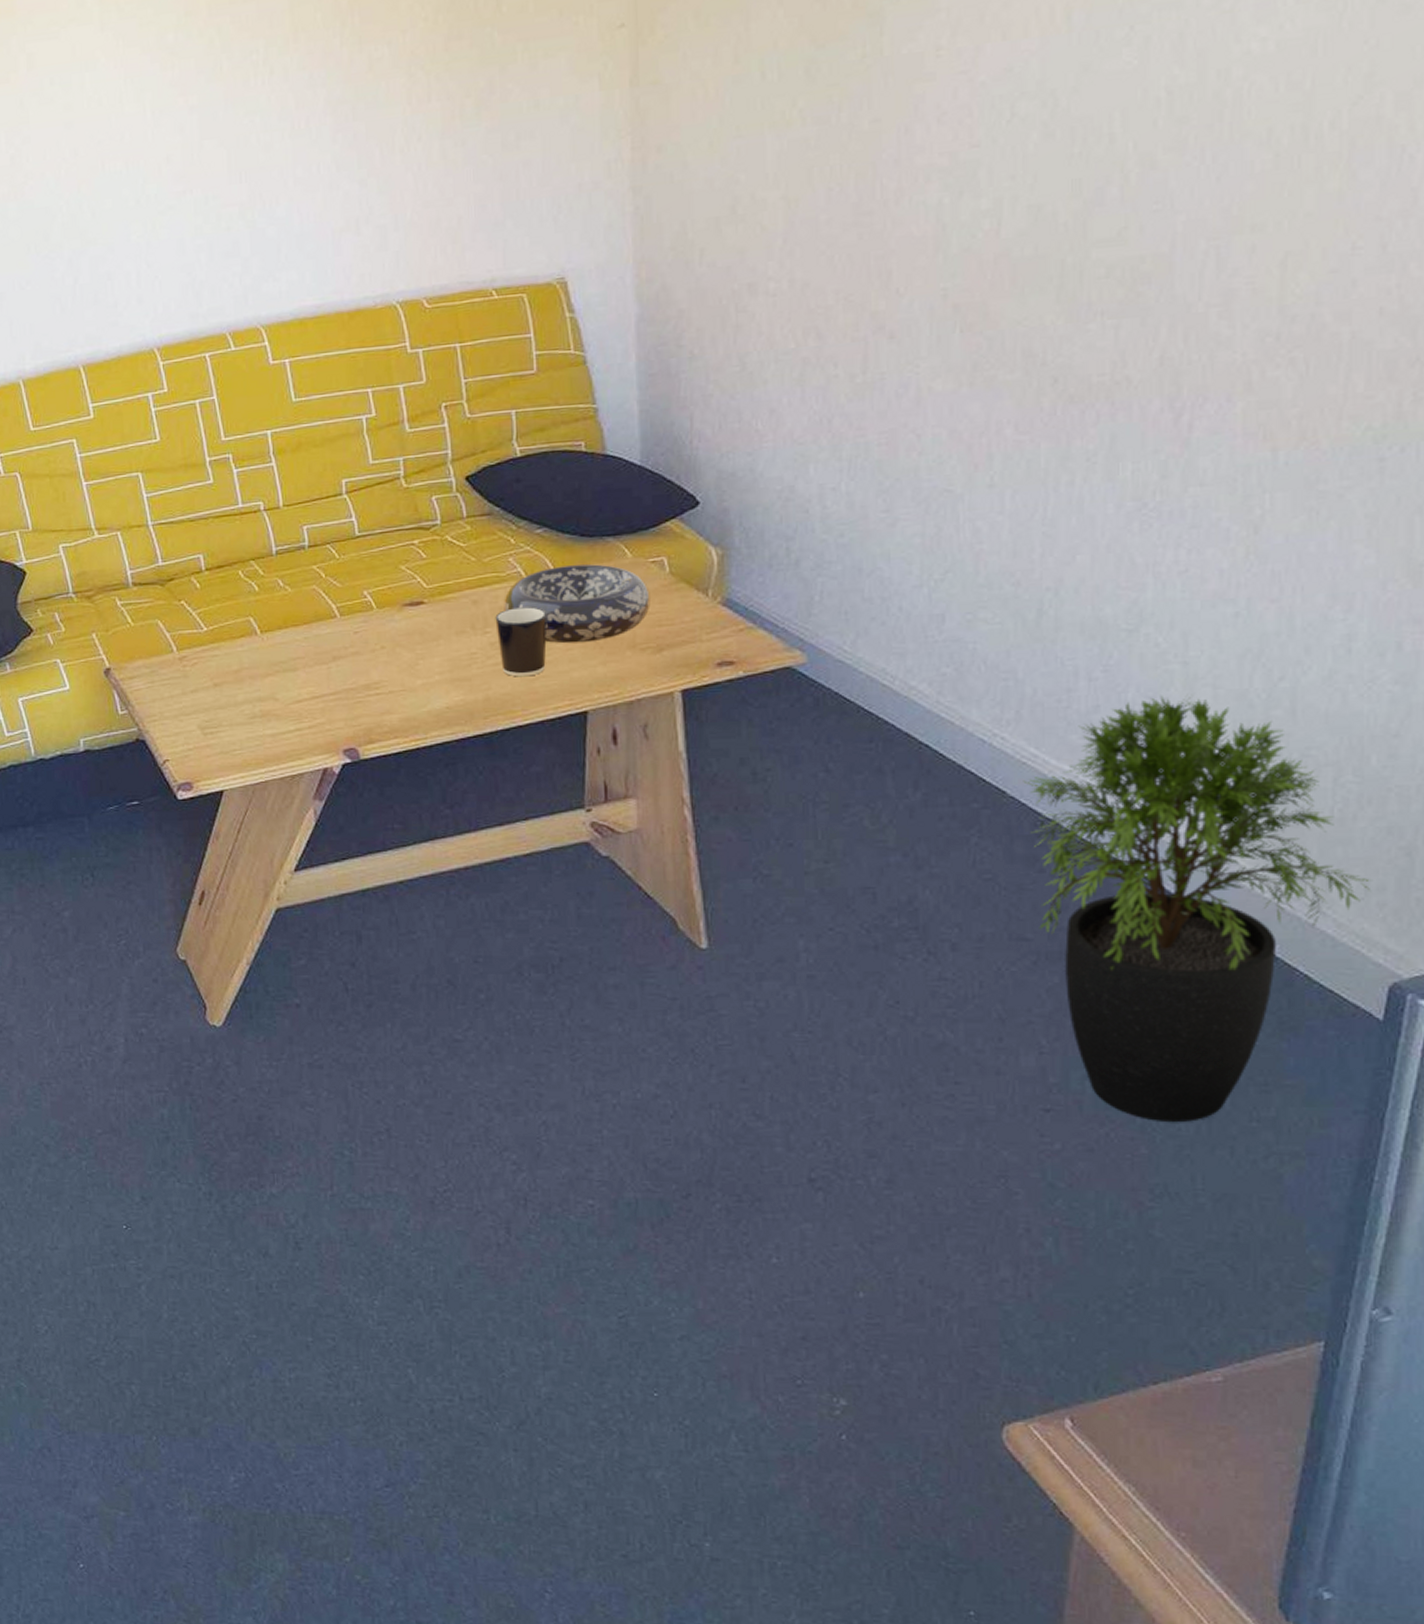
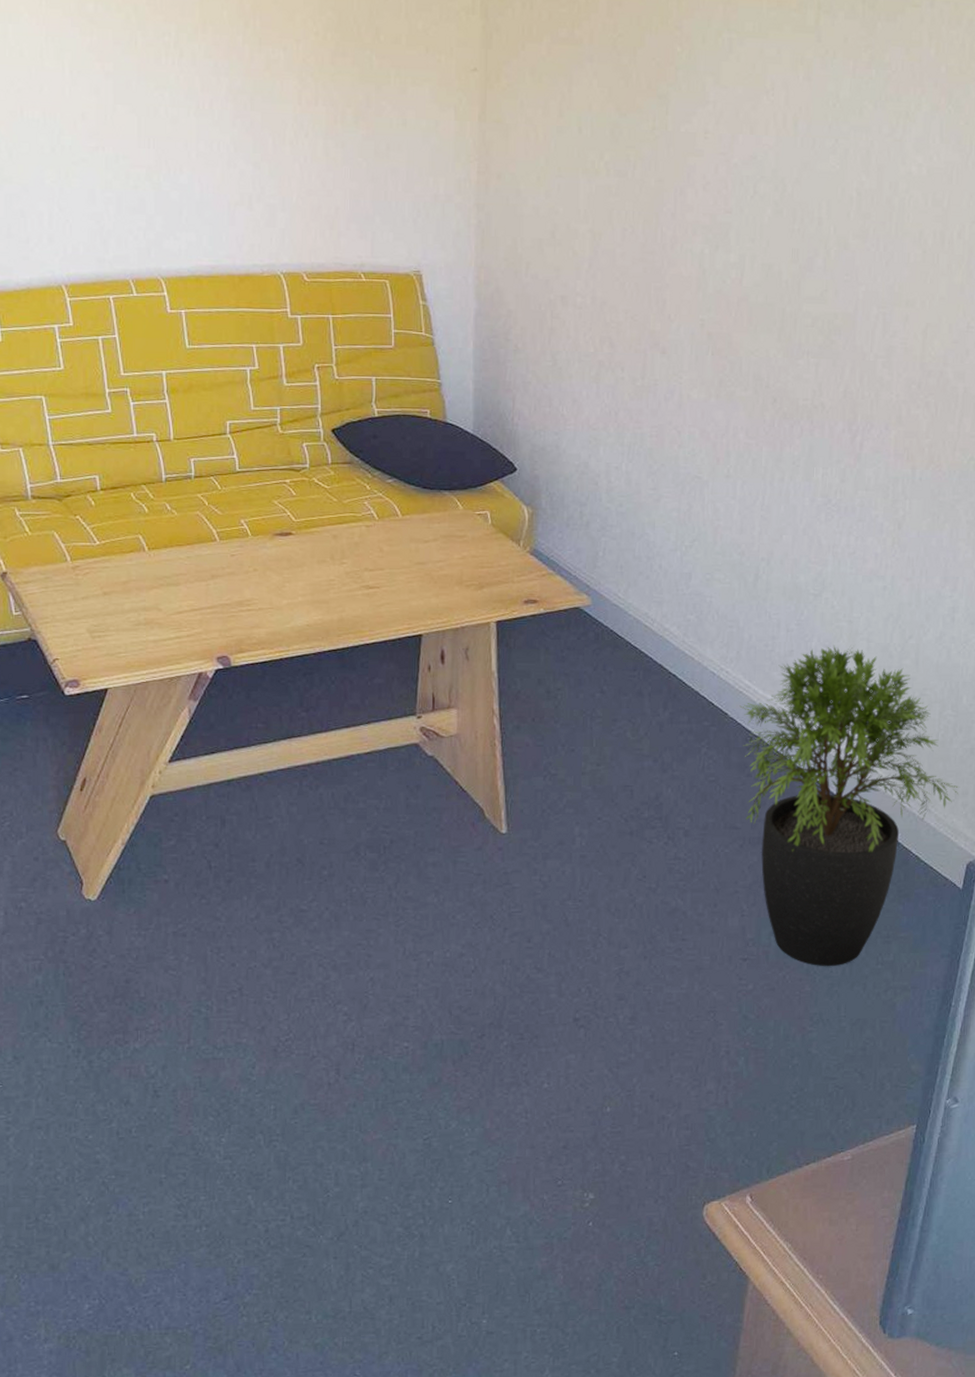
mug: present [495,607,548,677] -> none [351,544,393,603]
decorative bowl: present [504,564,651,644] -> none [358,512,476,577]

